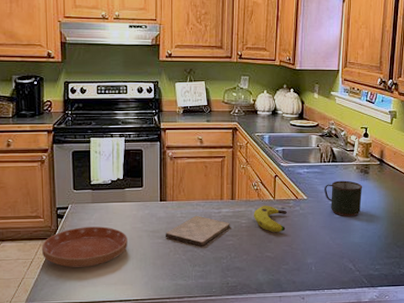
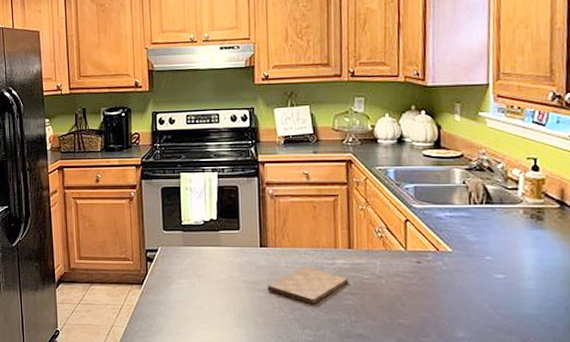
saucer: present [41,226,128,268] -> none [130,273,224,319]
banana: present [253,205,287,233] -> none [378,257,424,294]
mug: present [324,180,363,216] -> none [476,229,536,277]

